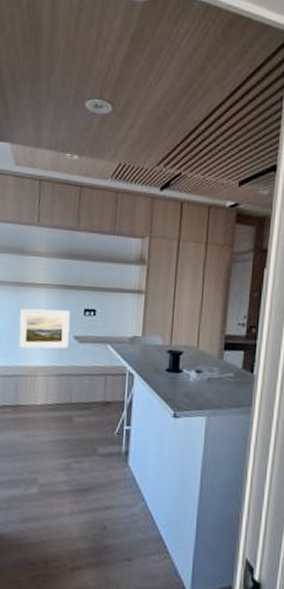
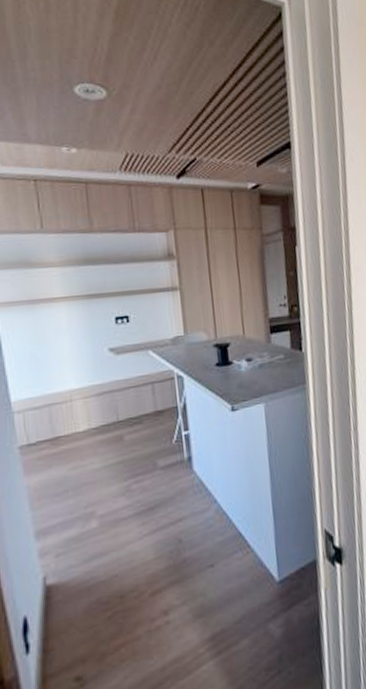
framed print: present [18,308,71,349] -> none [38,322,104,374]

